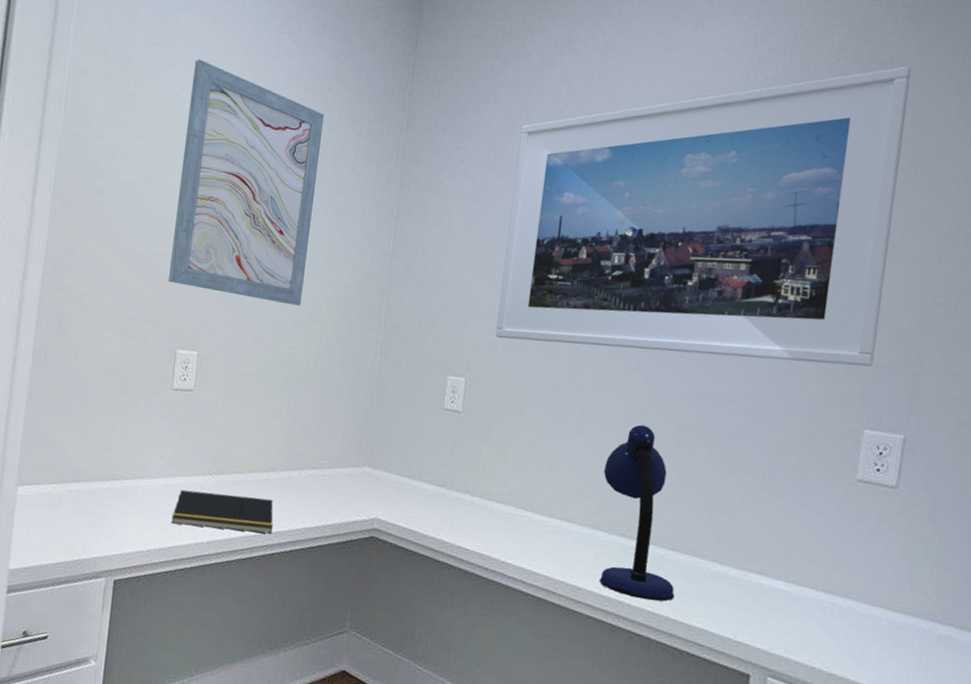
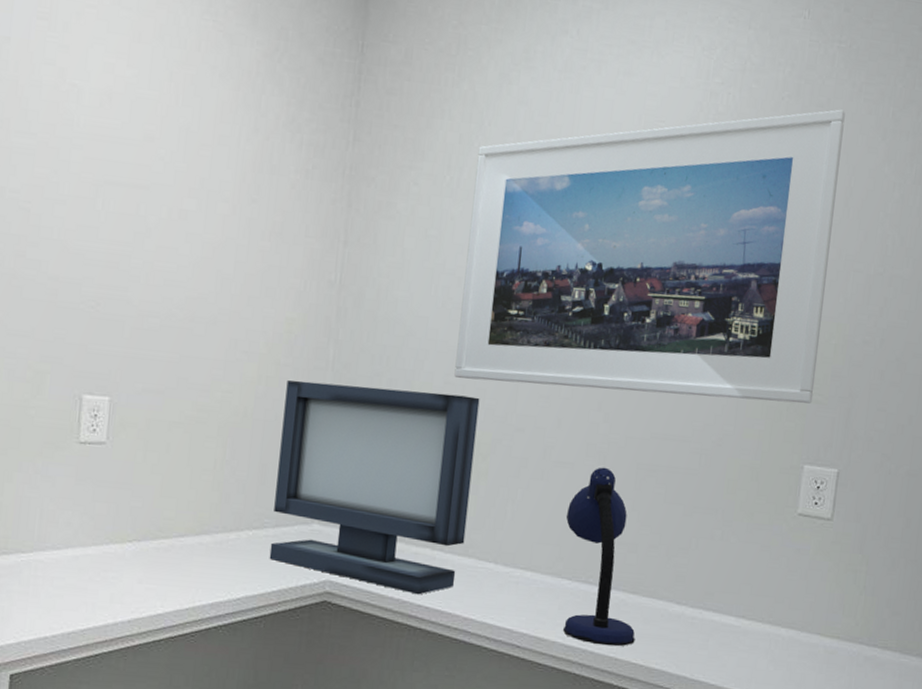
wall art: present [168,59,325,306] -> none [69,42,258,343]
notepad: present [171,489,274,534] -> none [82,561,209,606]
monitor: none [325,339,520,537] -> present [269,380,480,595]

